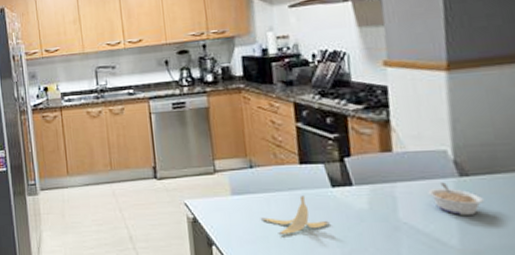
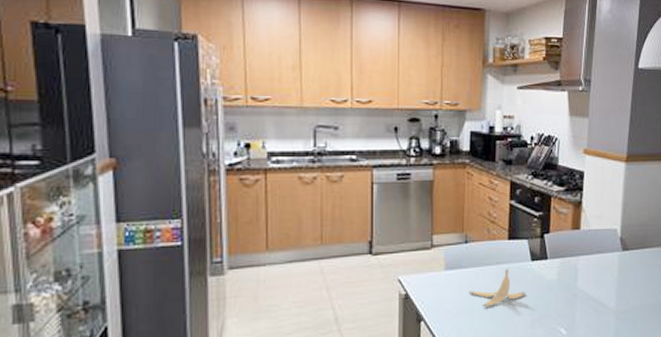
legume: present [428,182,485,215] -> none [600,256,636,283]

